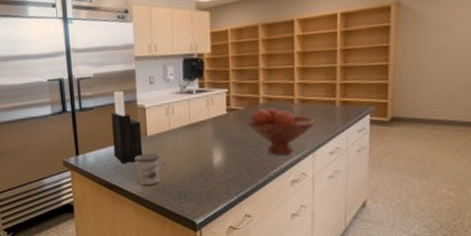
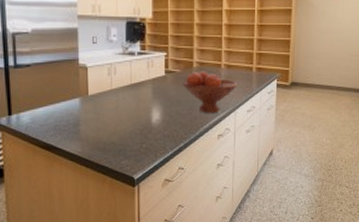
knife block: present [111,90,143,163] -> none [50,48,83,123]
mug: present [135,154,166,184] -> none [75,113,106,144]

